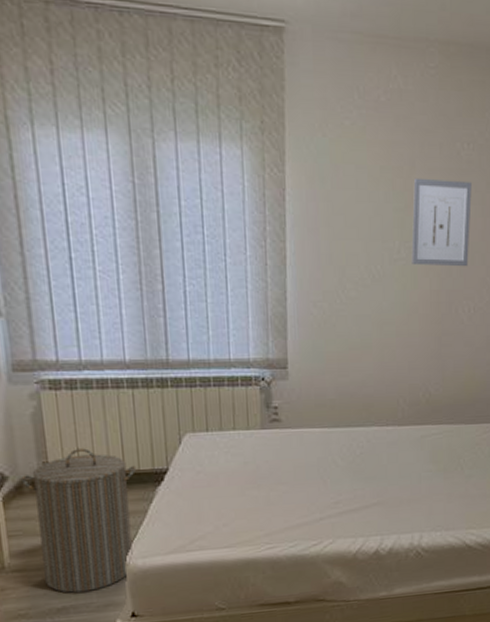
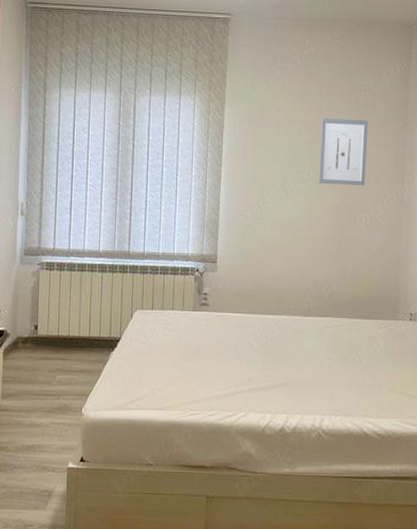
laundry hamper: present [21,448,137,593] -> none [18,316,98,434]

